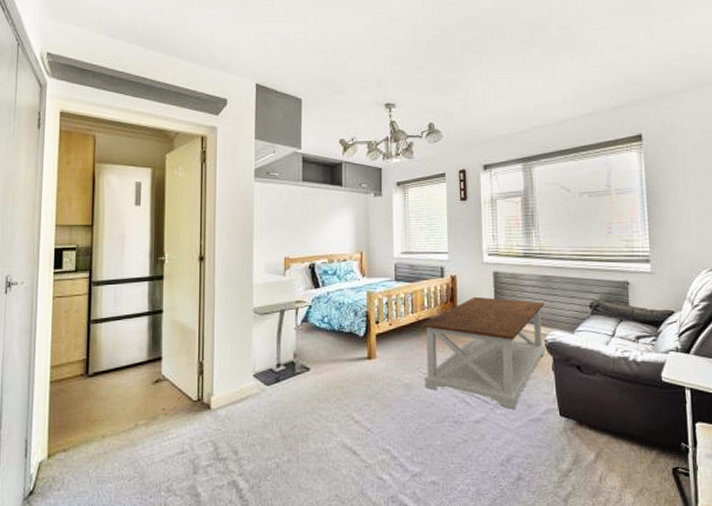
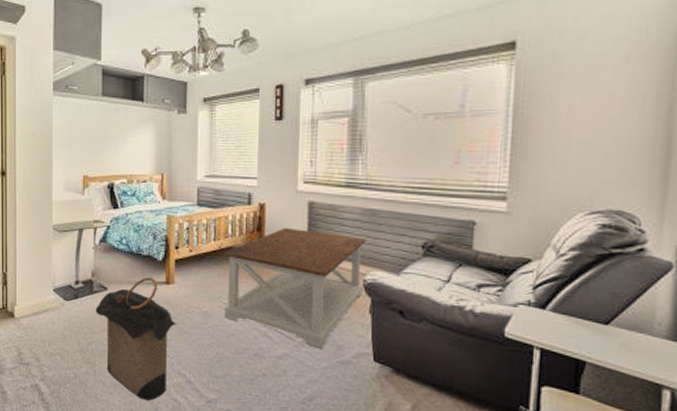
laundry hamper: none [298,353,379,483] -> present [95,277,177,401]

